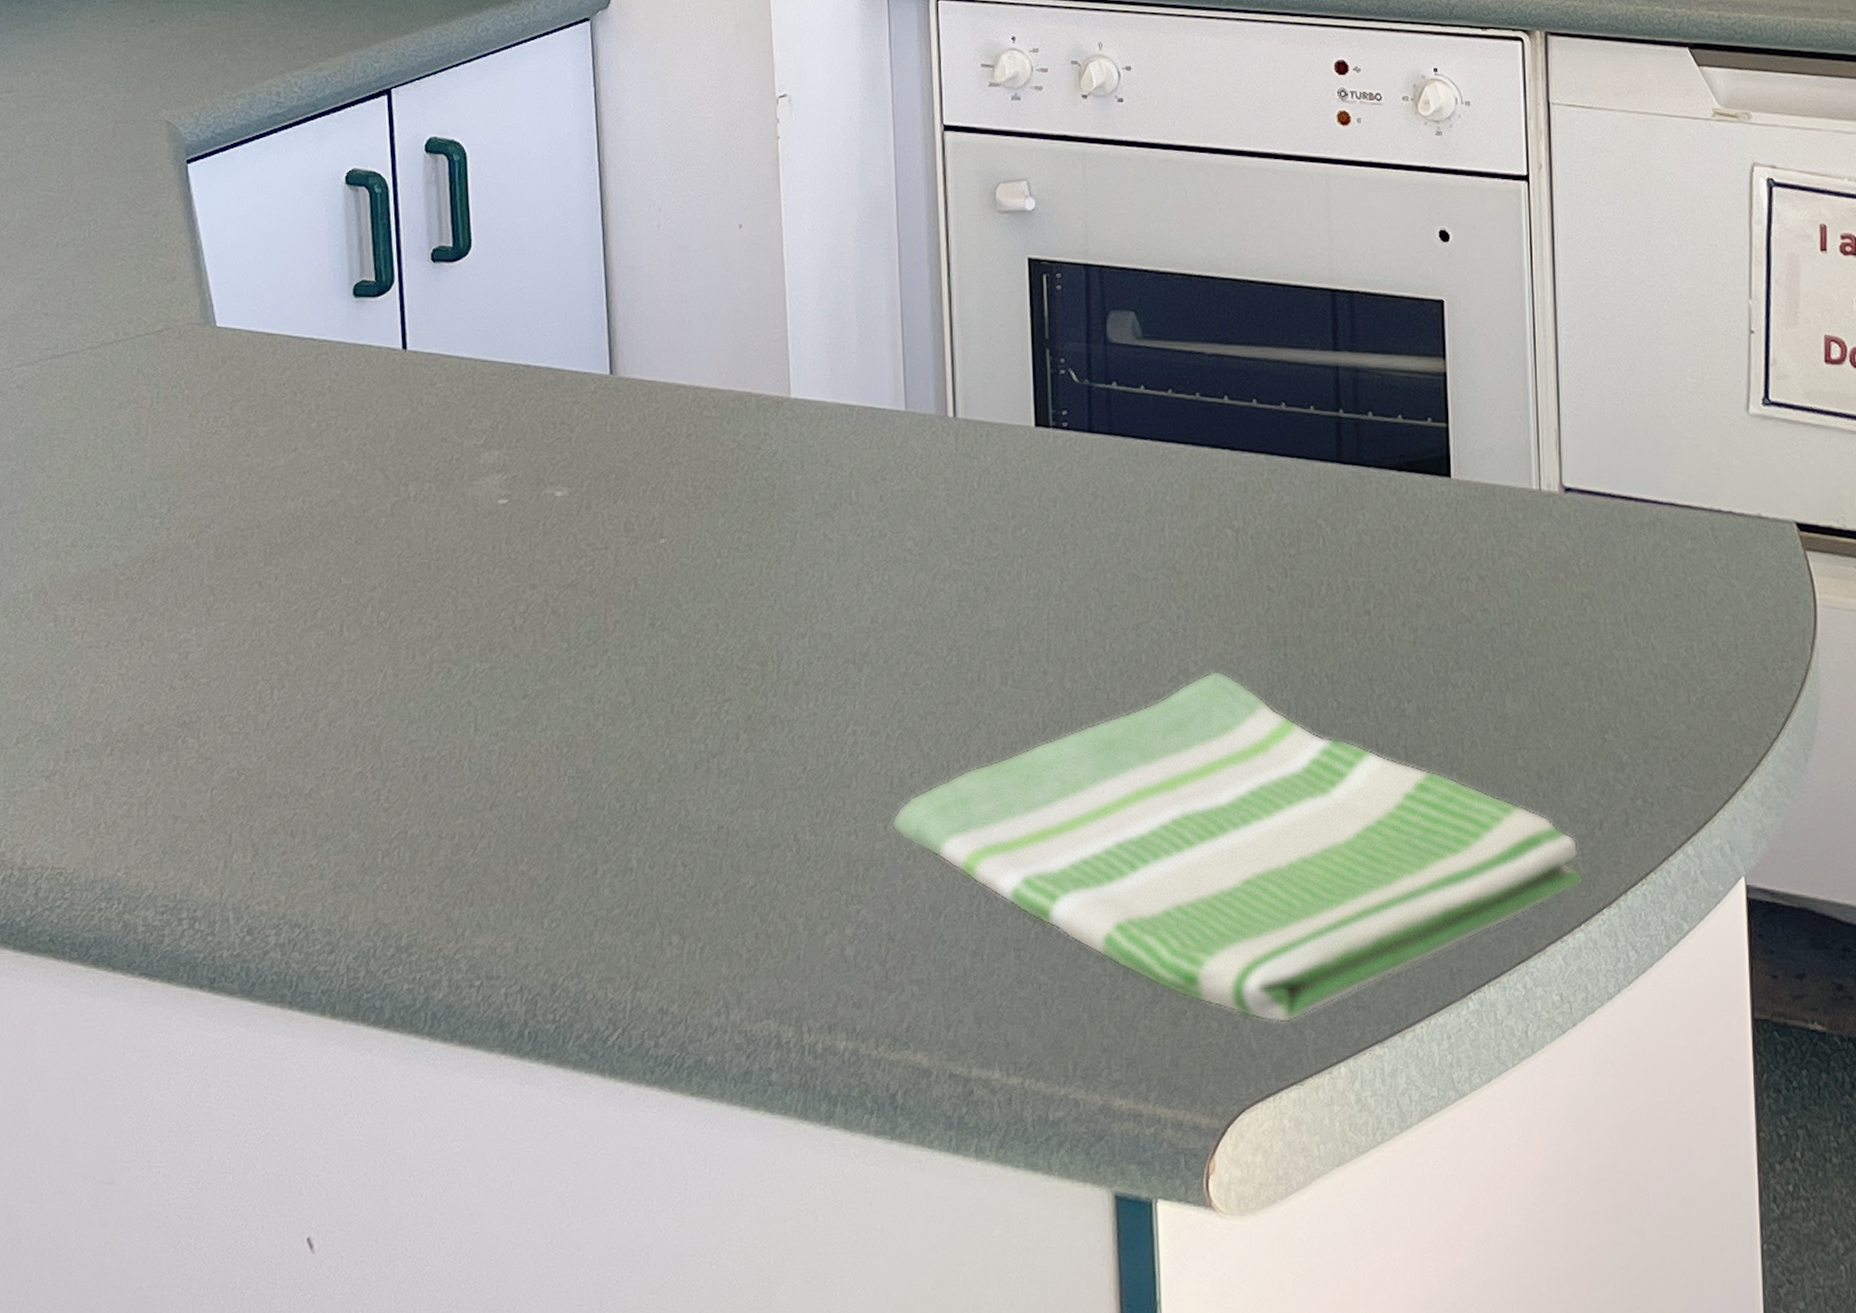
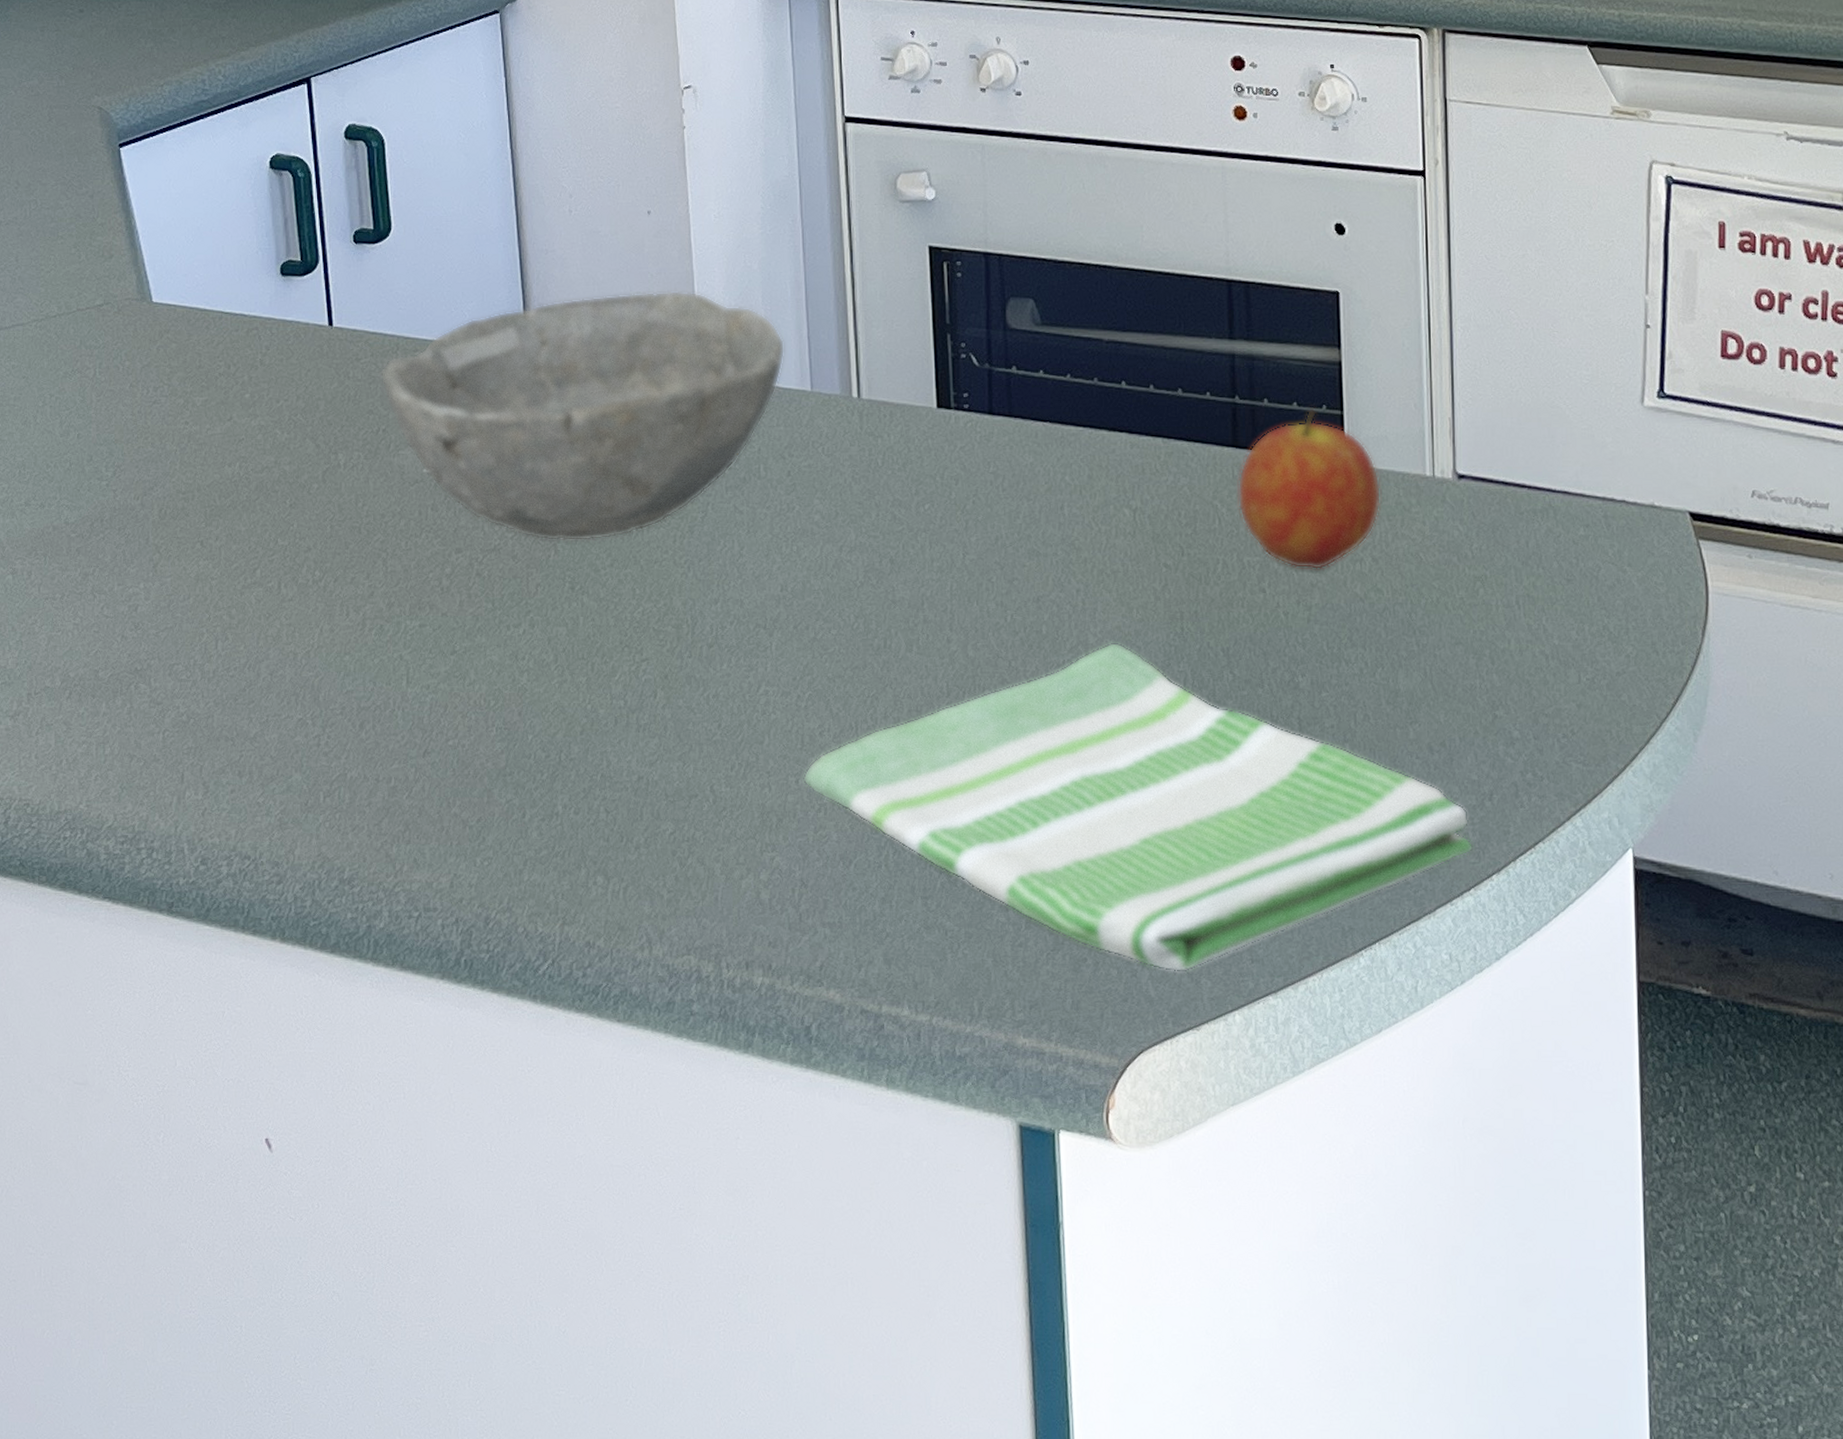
bowl: none [456,307,879,575] -> present [380,290,785,542]
fruit: none [1342,420,1488,590] -> present [1237,407,1382,570]

